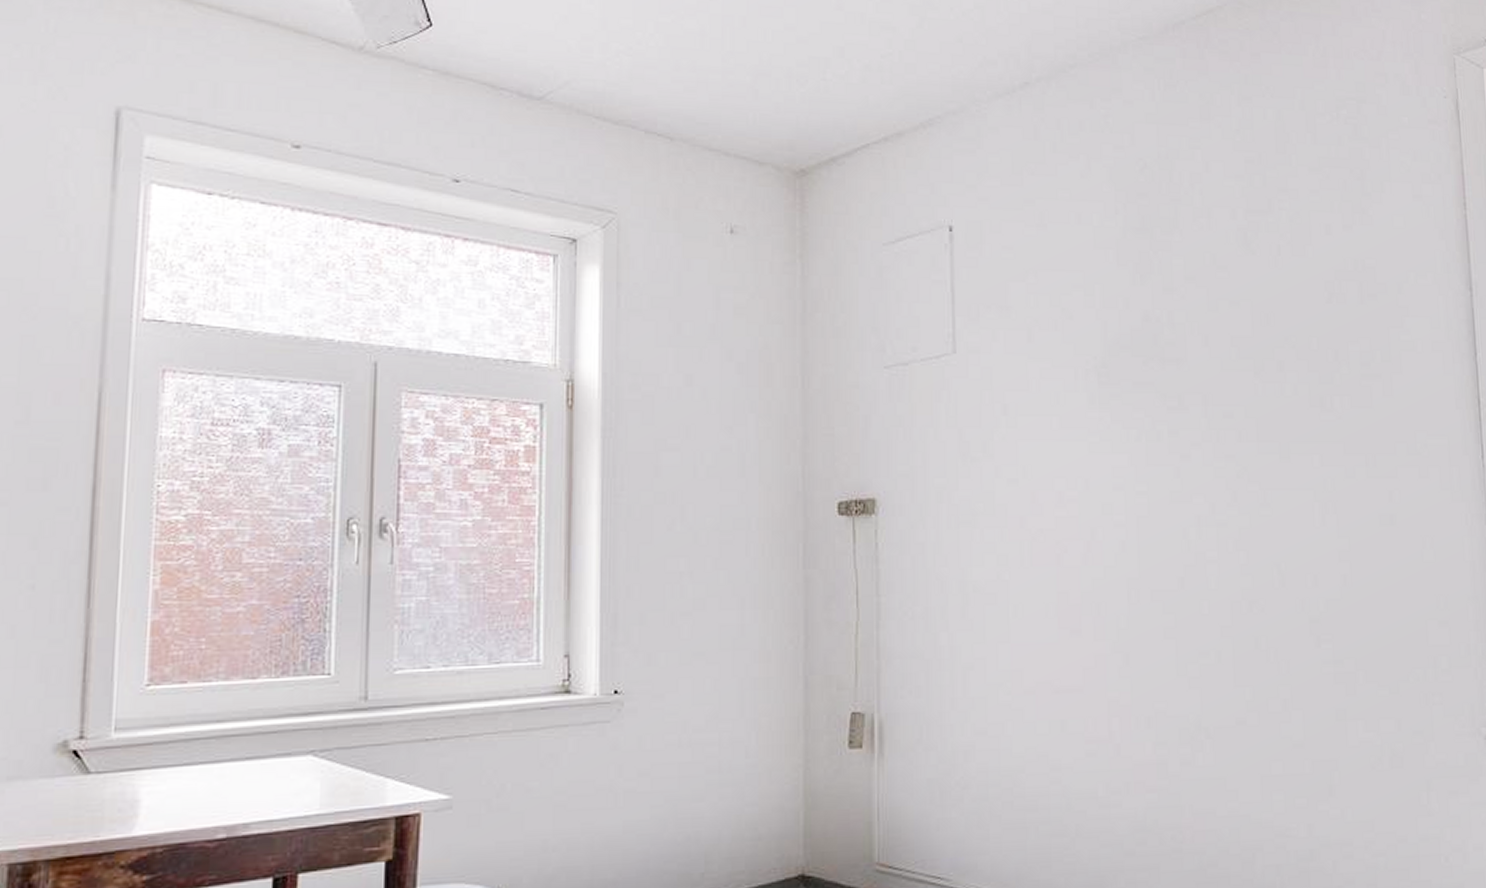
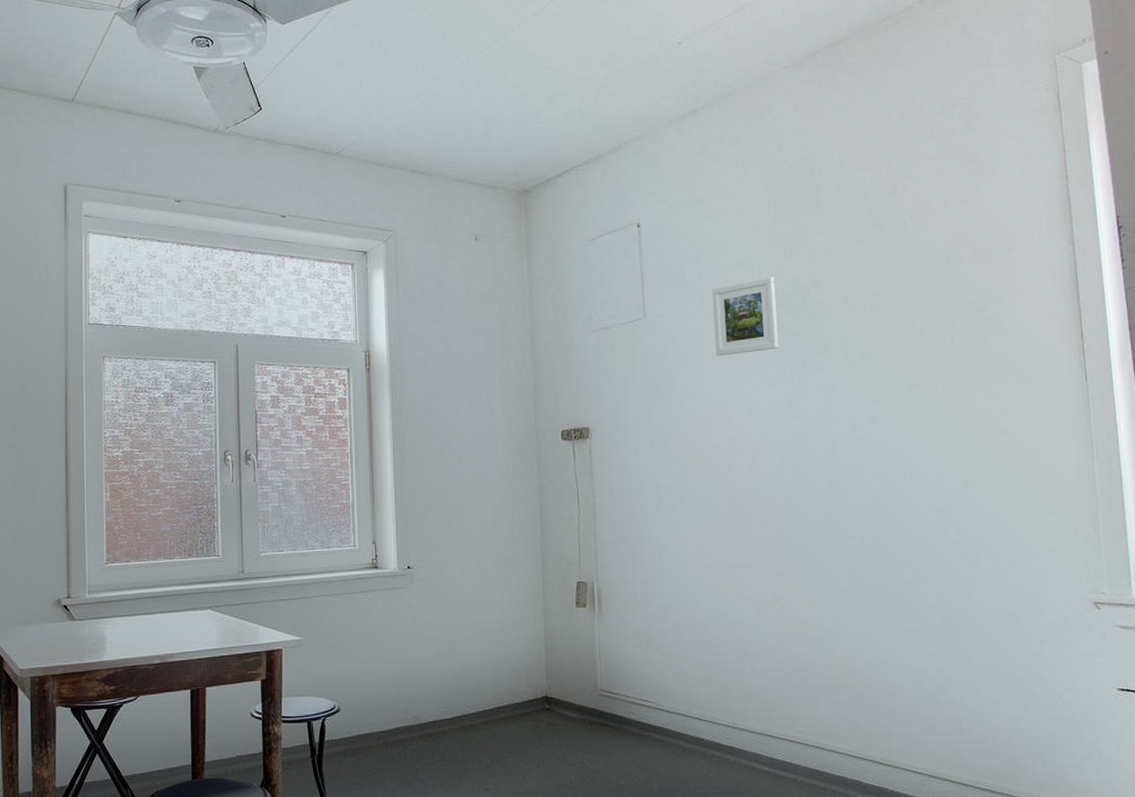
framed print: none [1043,307,1124,409] -> present [712,277,779,356]

